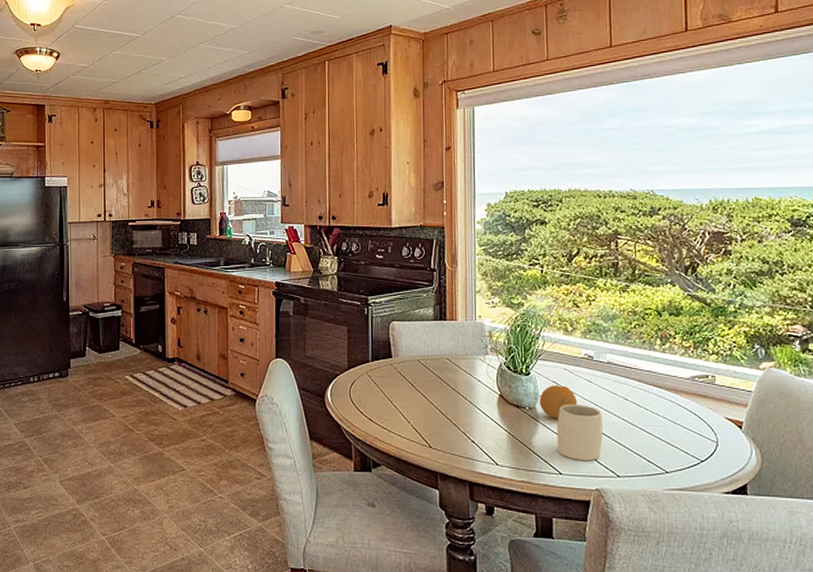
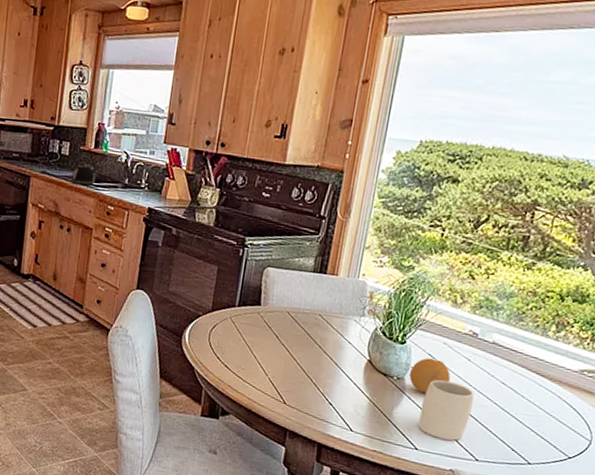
kettle: none [202,243,223,270] -> present [71,155,95,186]

